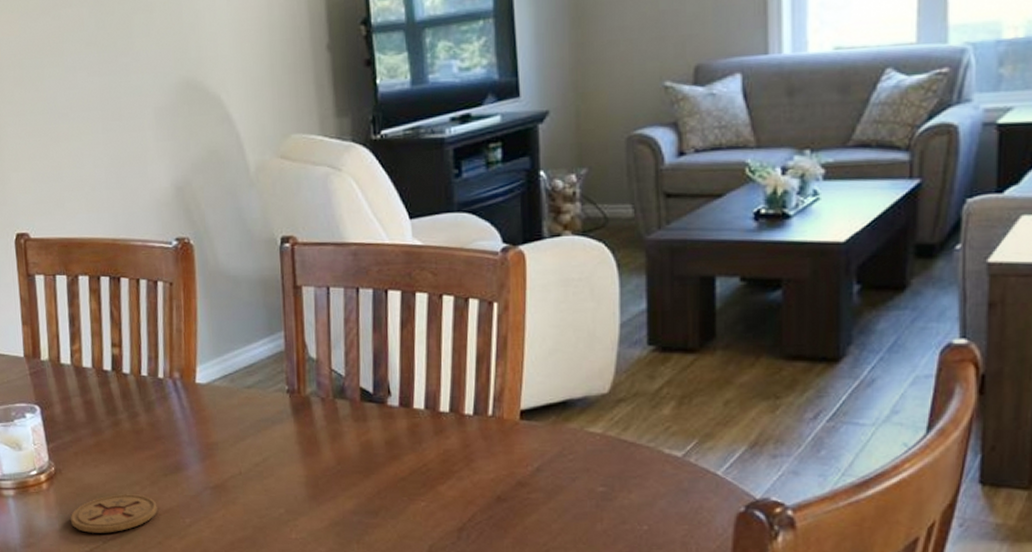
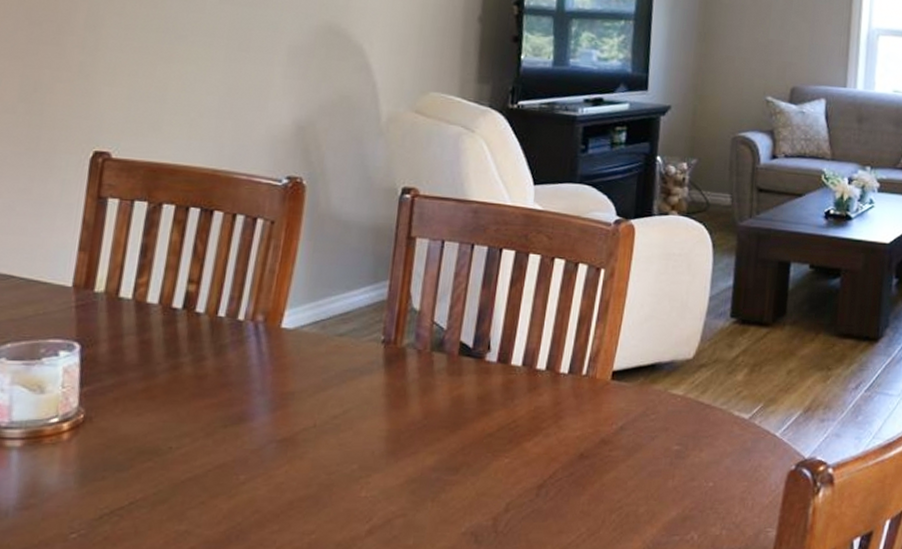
coaster: present [71,494,157,533] -> none [92,447,208,492]

